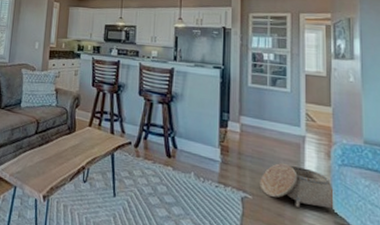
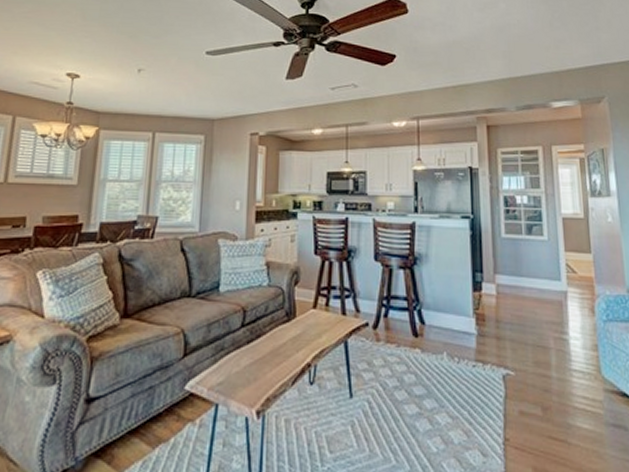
basket: present [260,163,335,208] -> none [522,327,603,378]

